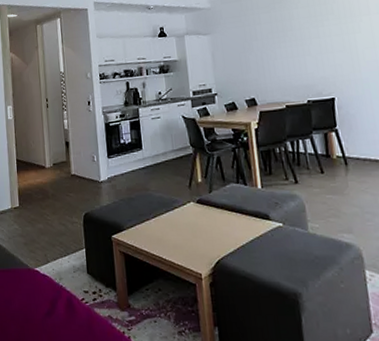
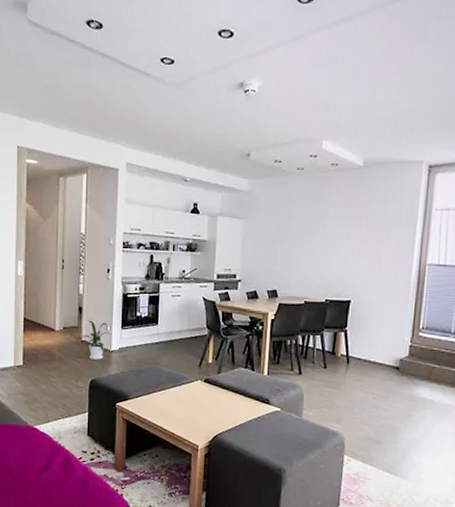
house plant: none [66,153,99,193] -> present [76,320,112,360]

